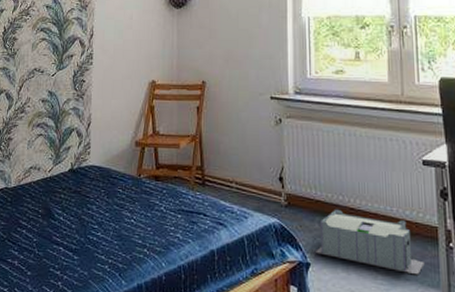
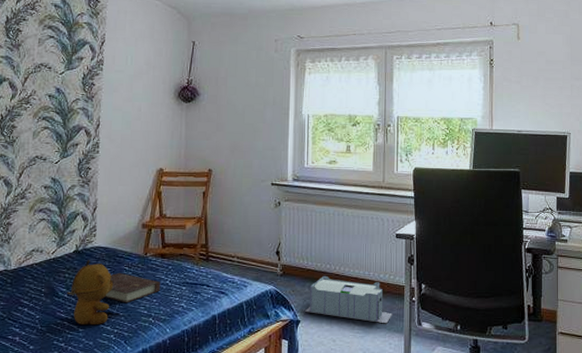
stuffed bear: none [62,180,108,253] -> present [66,260,114,325]
book: none [99,195,154,231] -> present [104,272,160,303]

